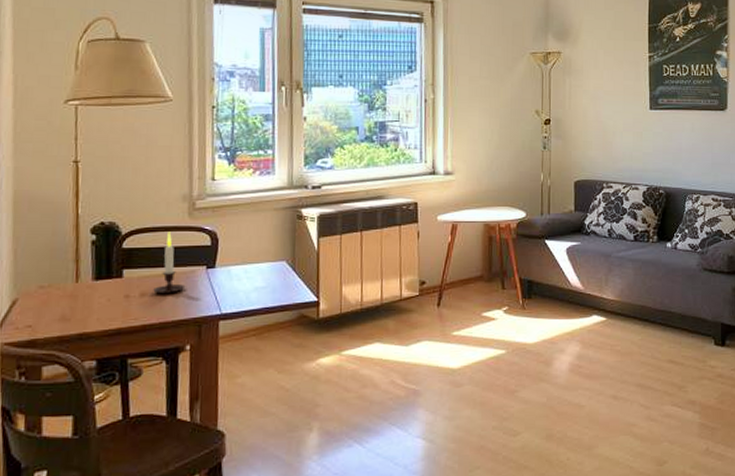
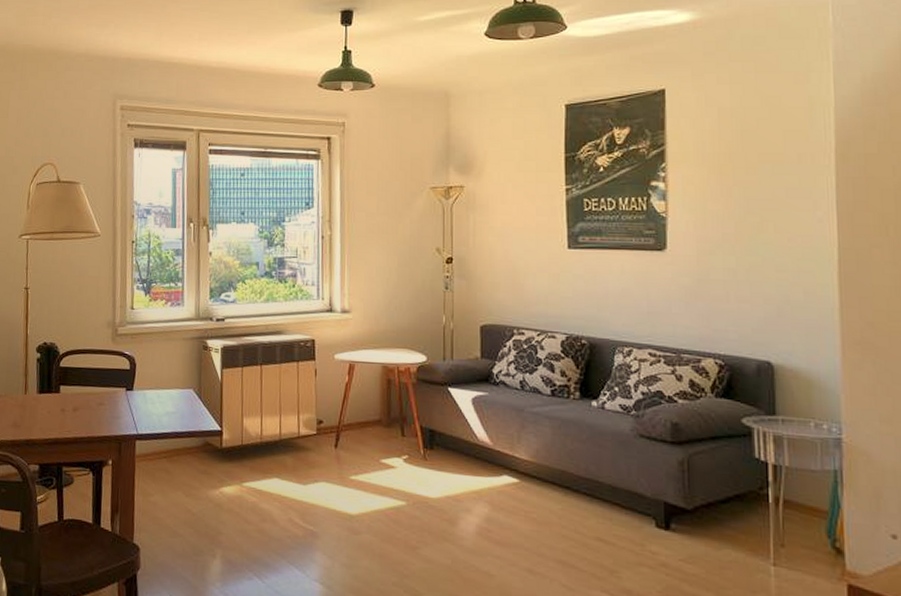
candle: present [153,232,186,294] -> none [83,354,109,411]

